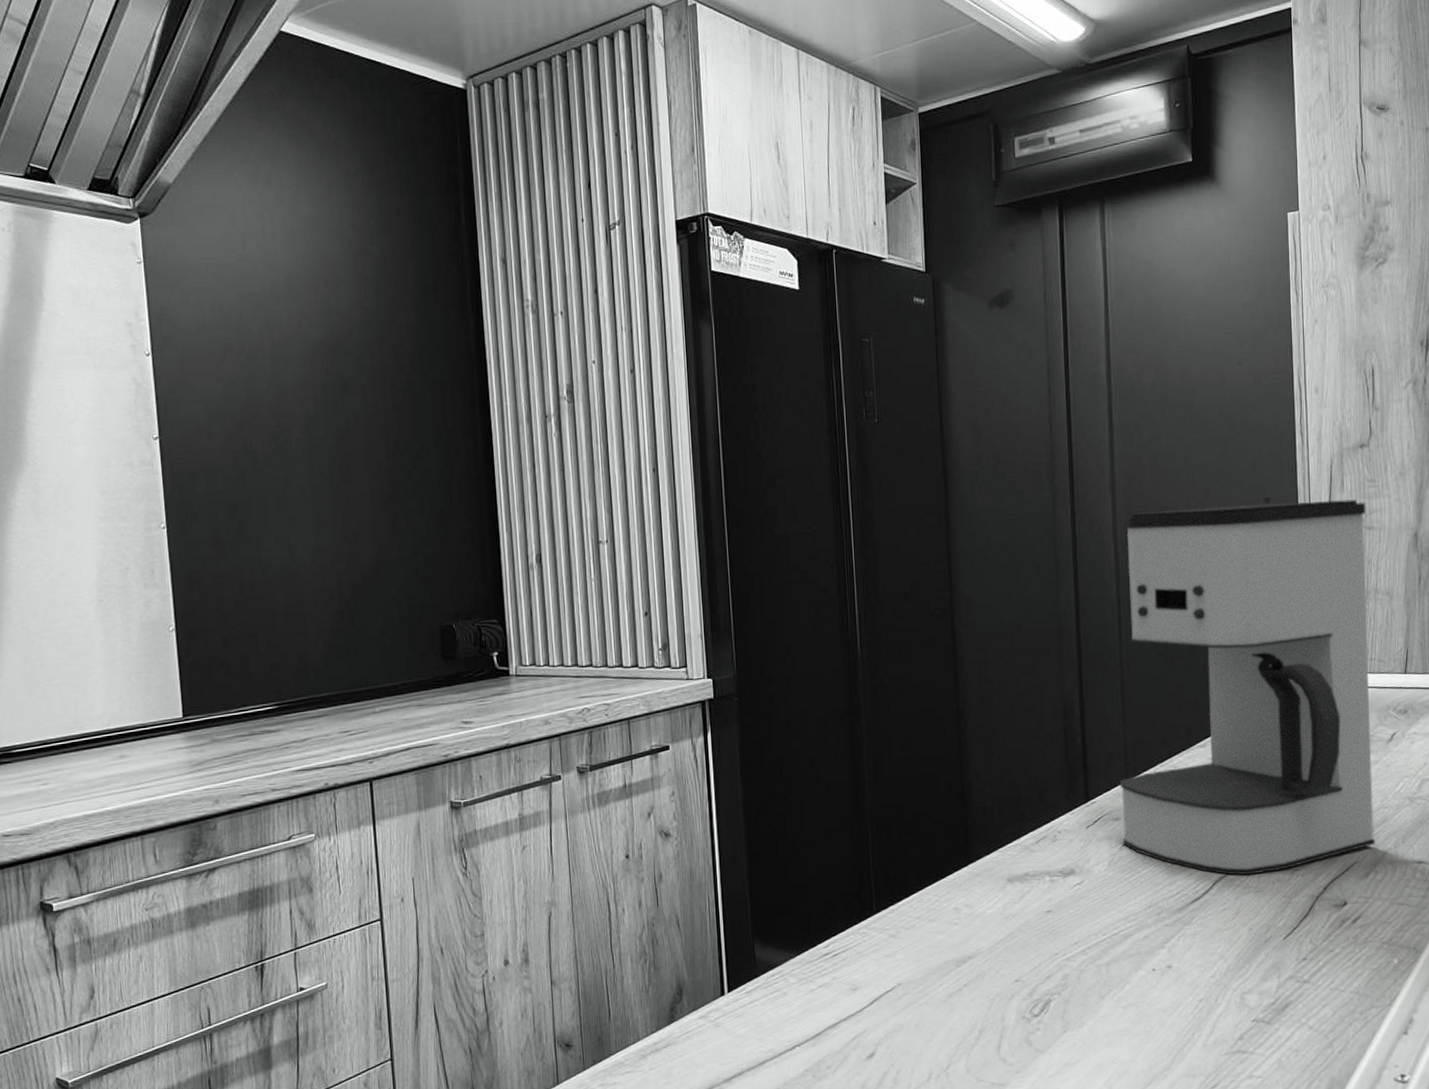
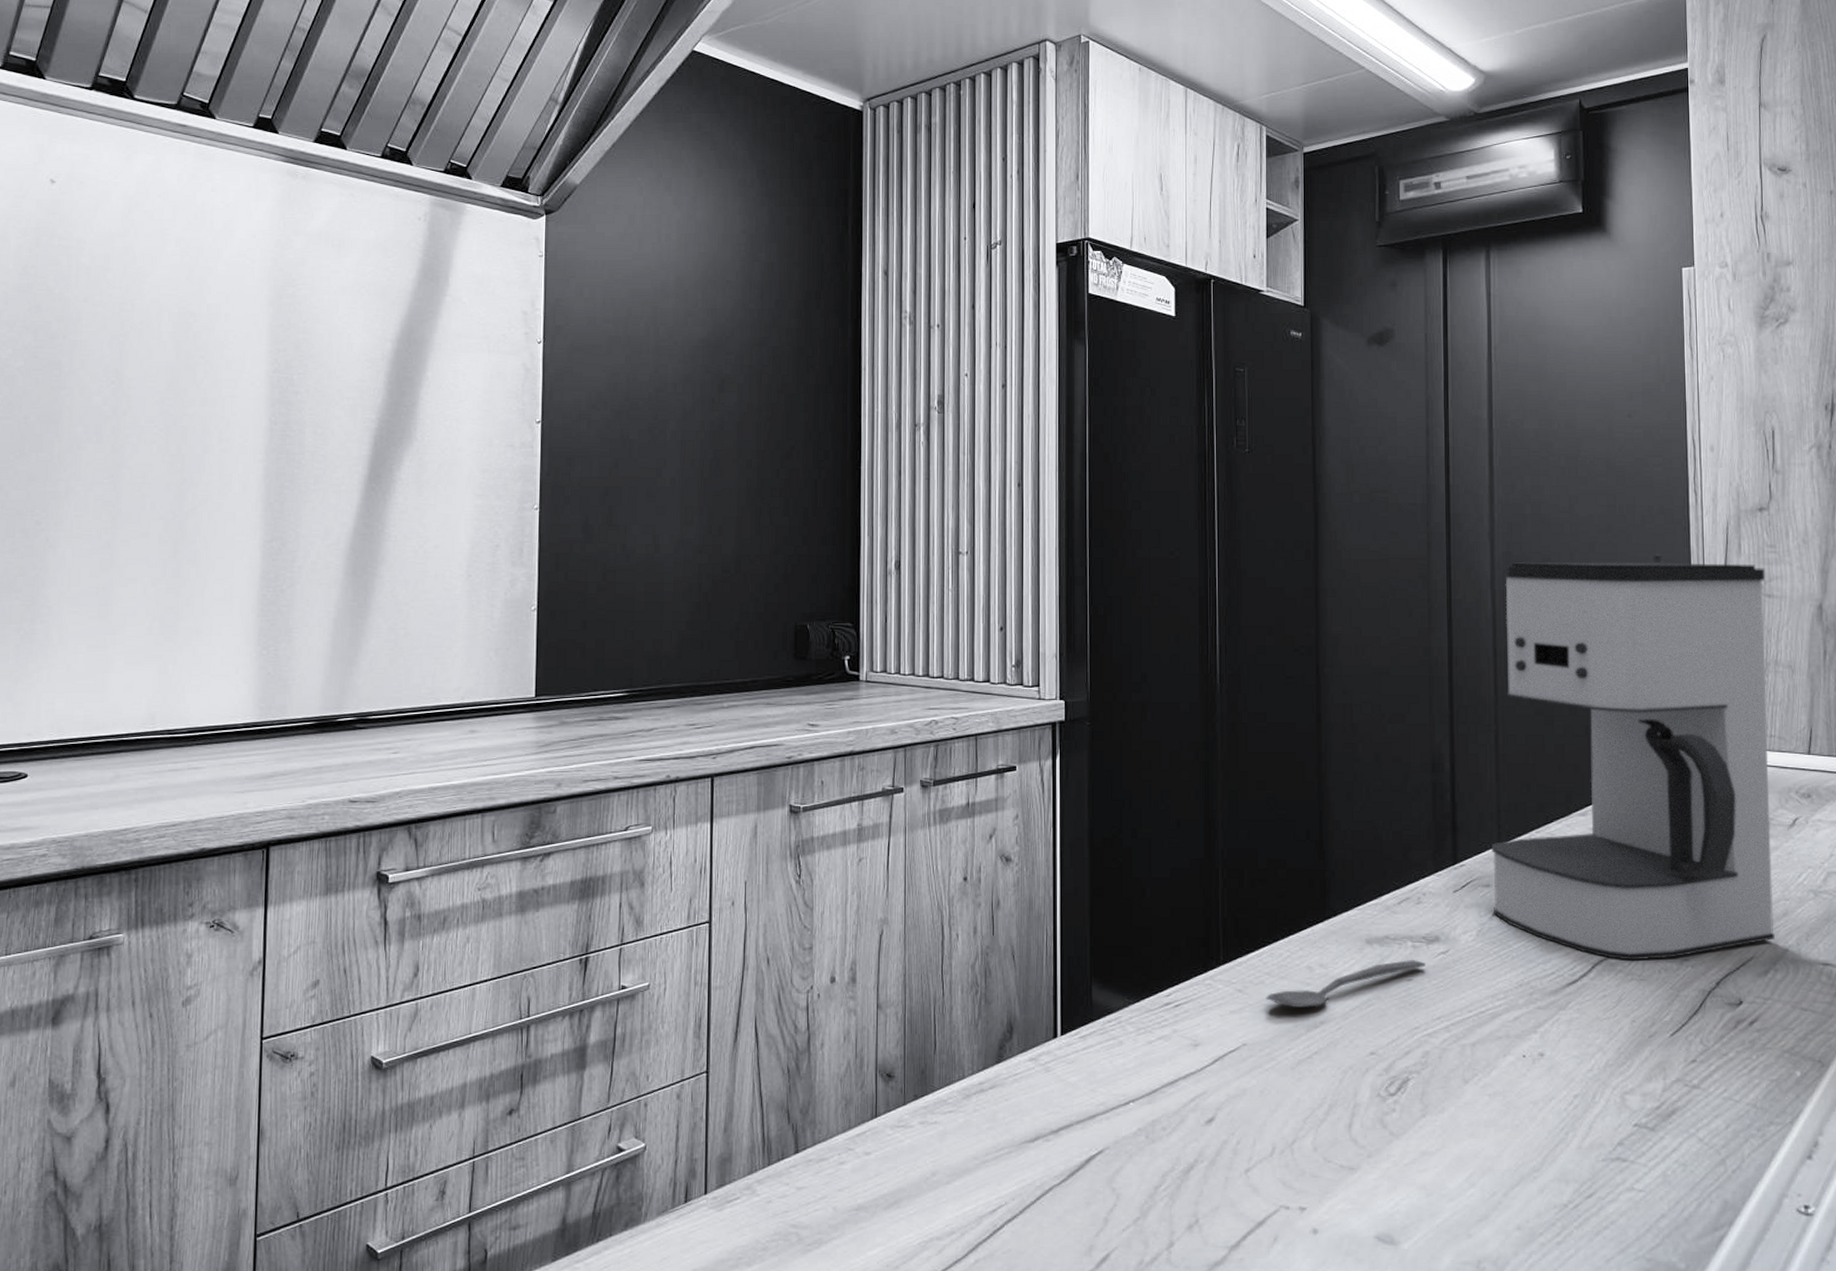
spoon: none [917,892,1063,947] -> present [1266,959,1426,1008]

